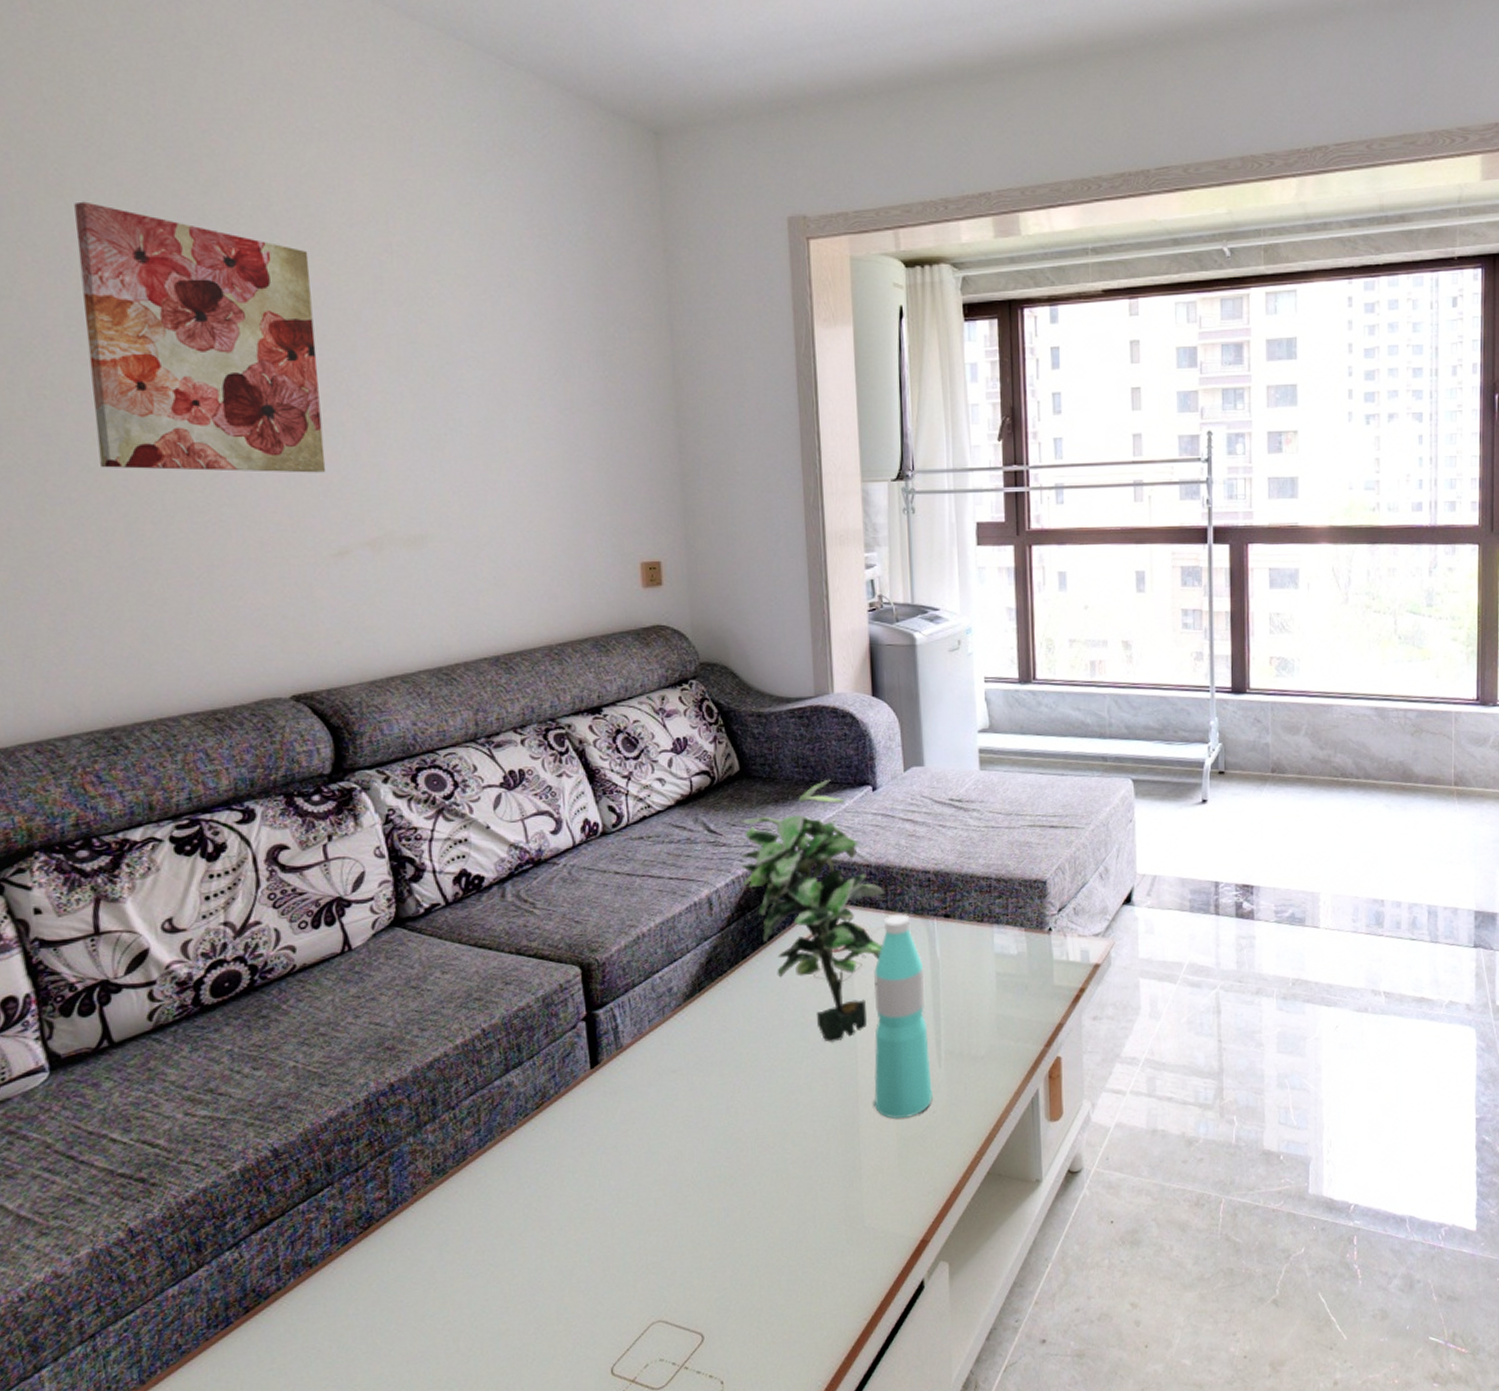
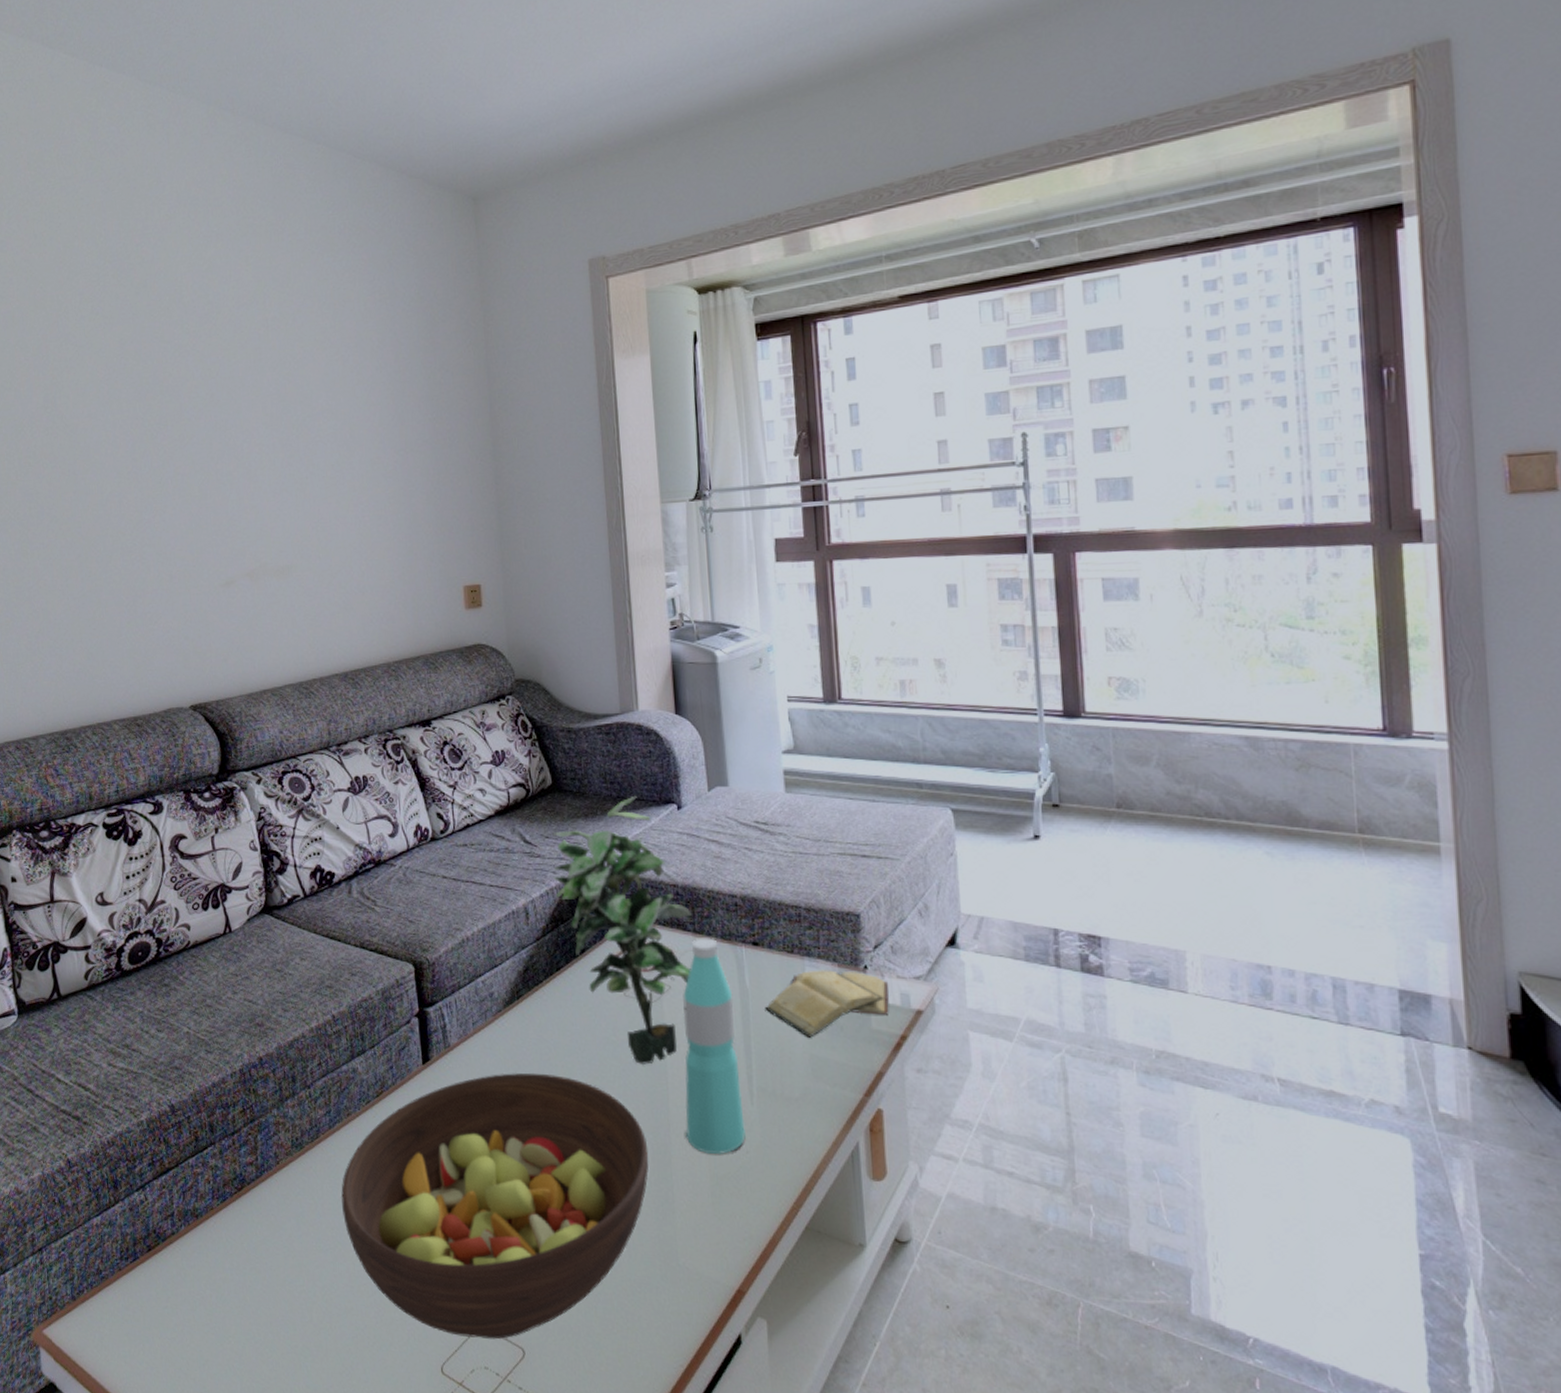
wall art: present [74,201,326,473] -> none [52,309,218,519]
fruit bowl: none [493,1062,837,1335] -> present [341,1072,649,1339]
diary: none [954,934,1071,999] -> present [764,970,889,1038]

